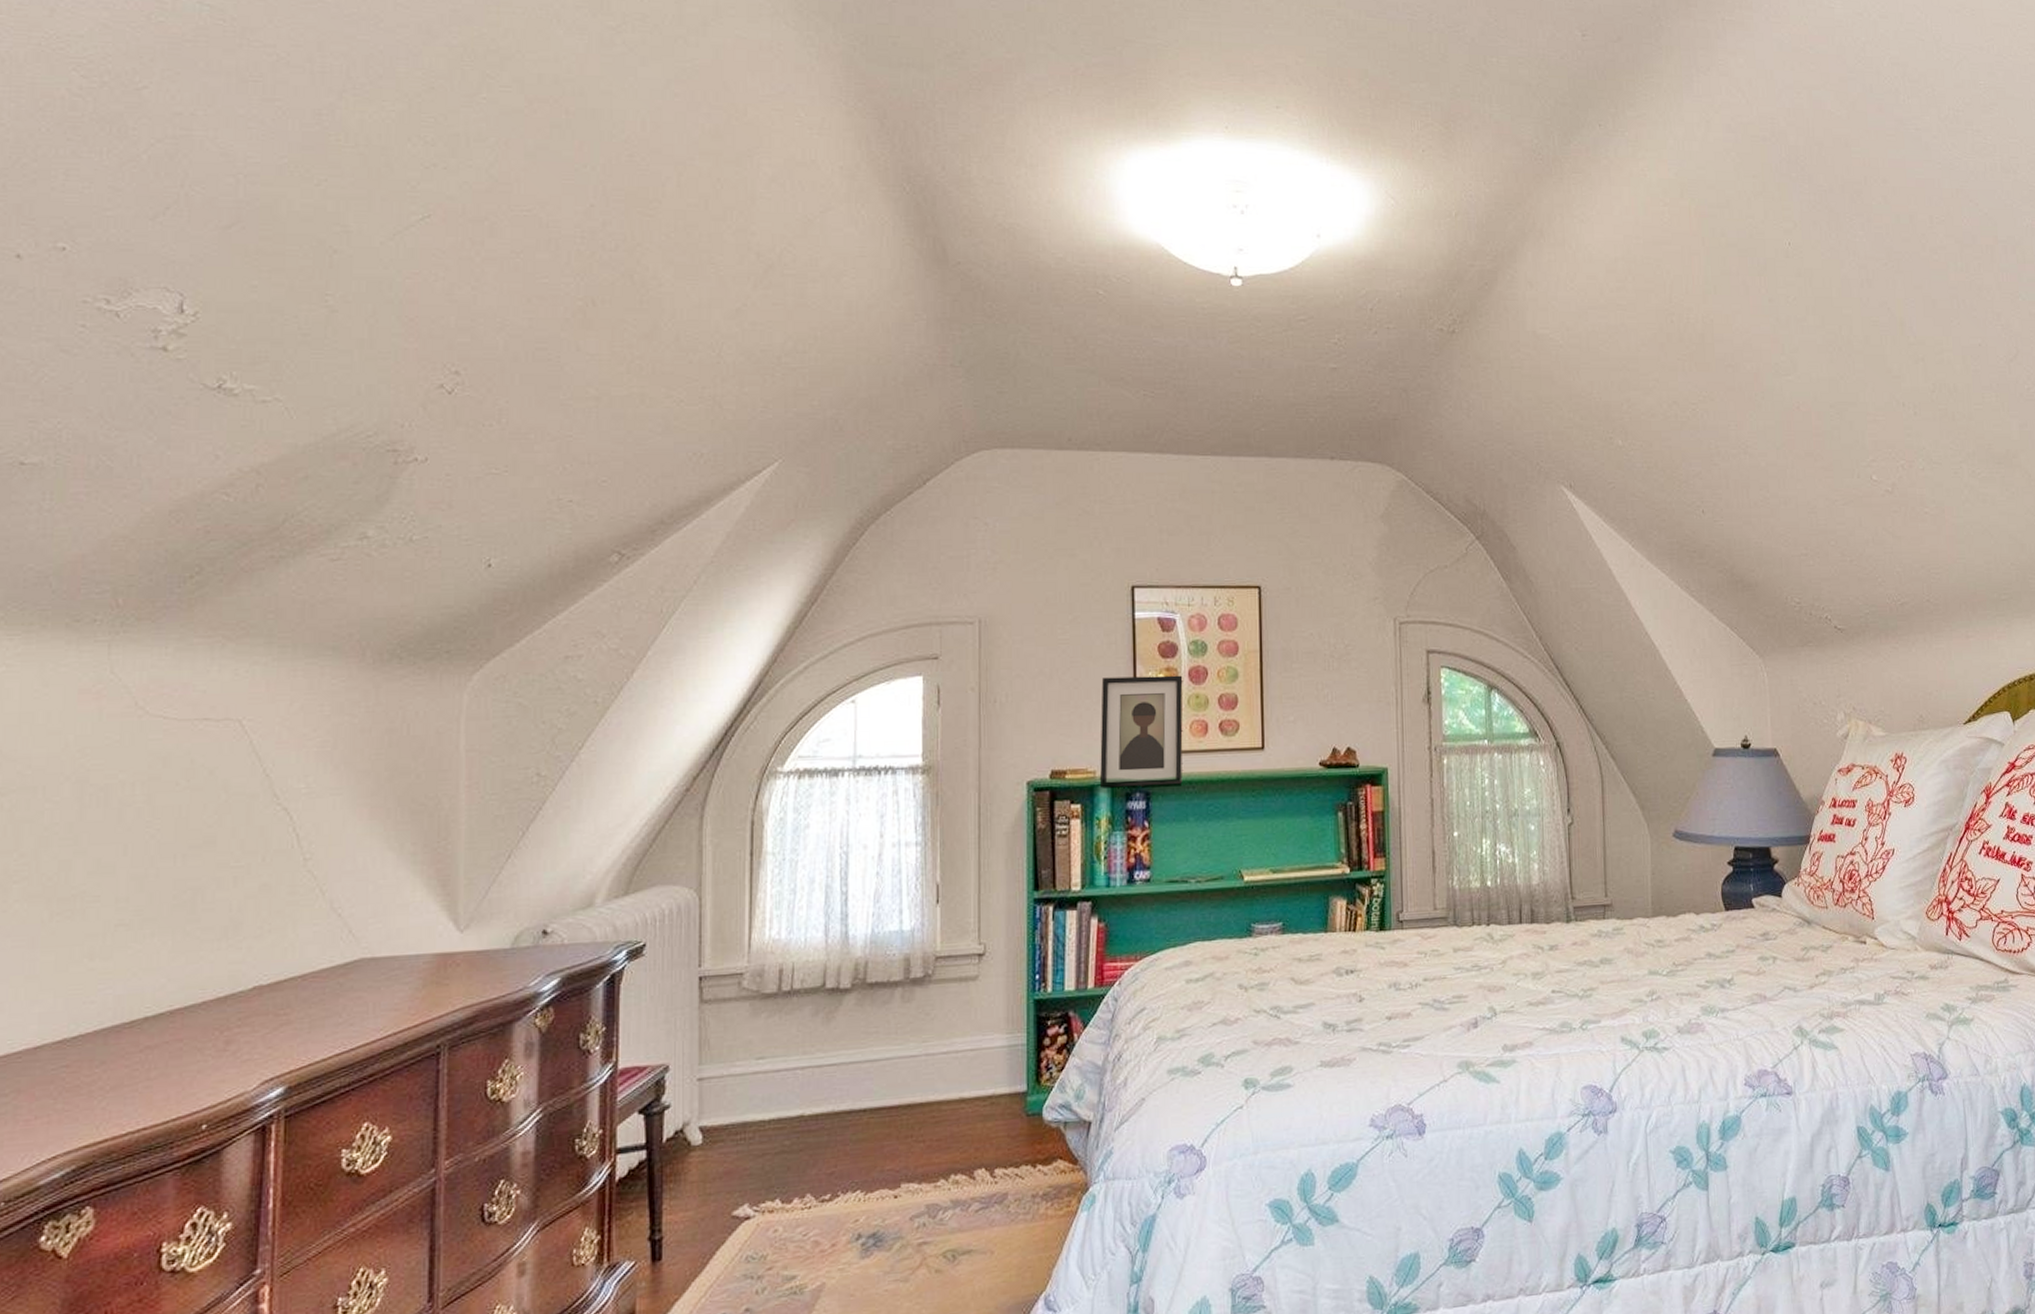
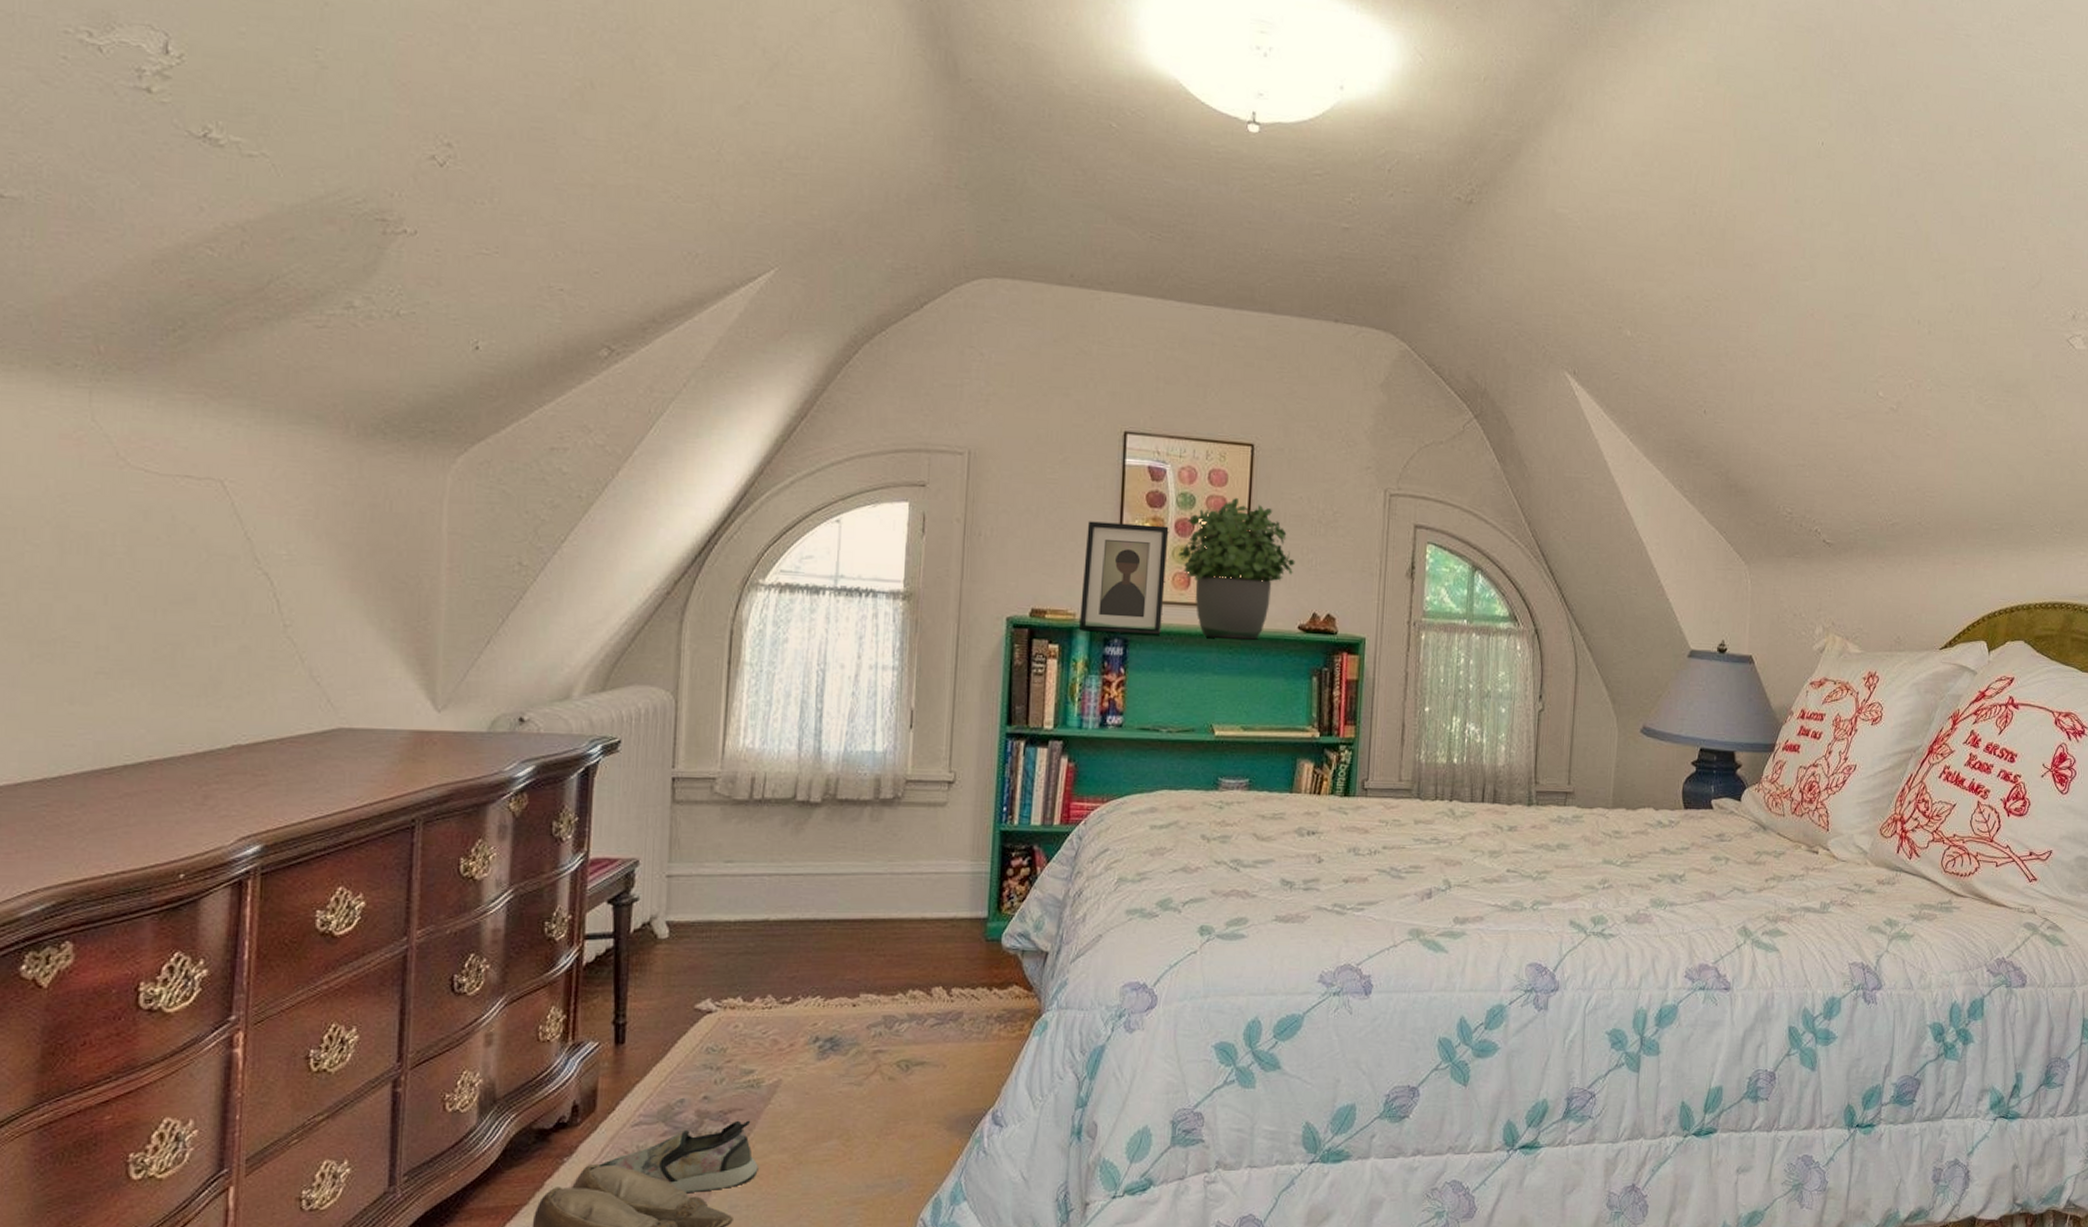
potted plant: none [1193,641,1311,784] -> present [1177,498,1295,641]

